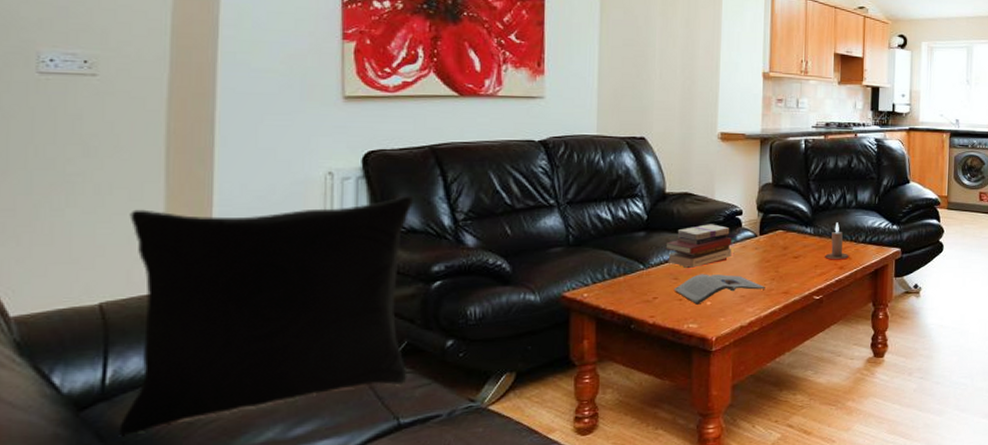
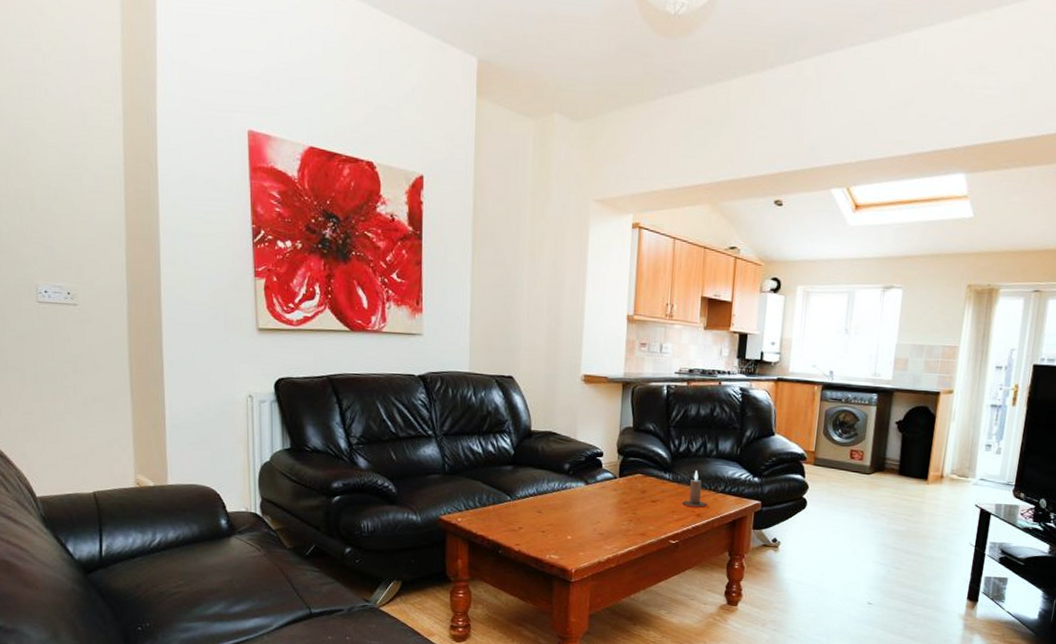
pillow: present [119,195,414,435] -> none [108,418,316,596]
books: present [665,224,732,269] -> none [530,463,593,504]
magazine: present [673,274,765,305] -> none [537,509,623,538]

